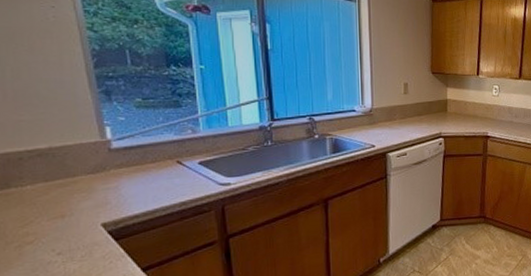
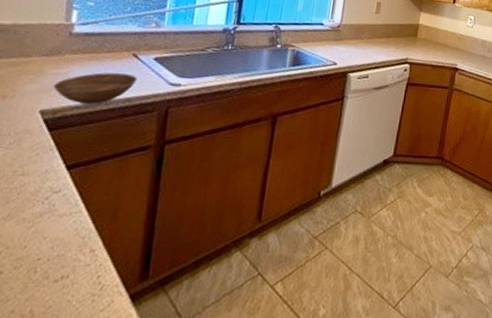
bowl: none [107,179,187,213] -> present [52,72,138,104]

